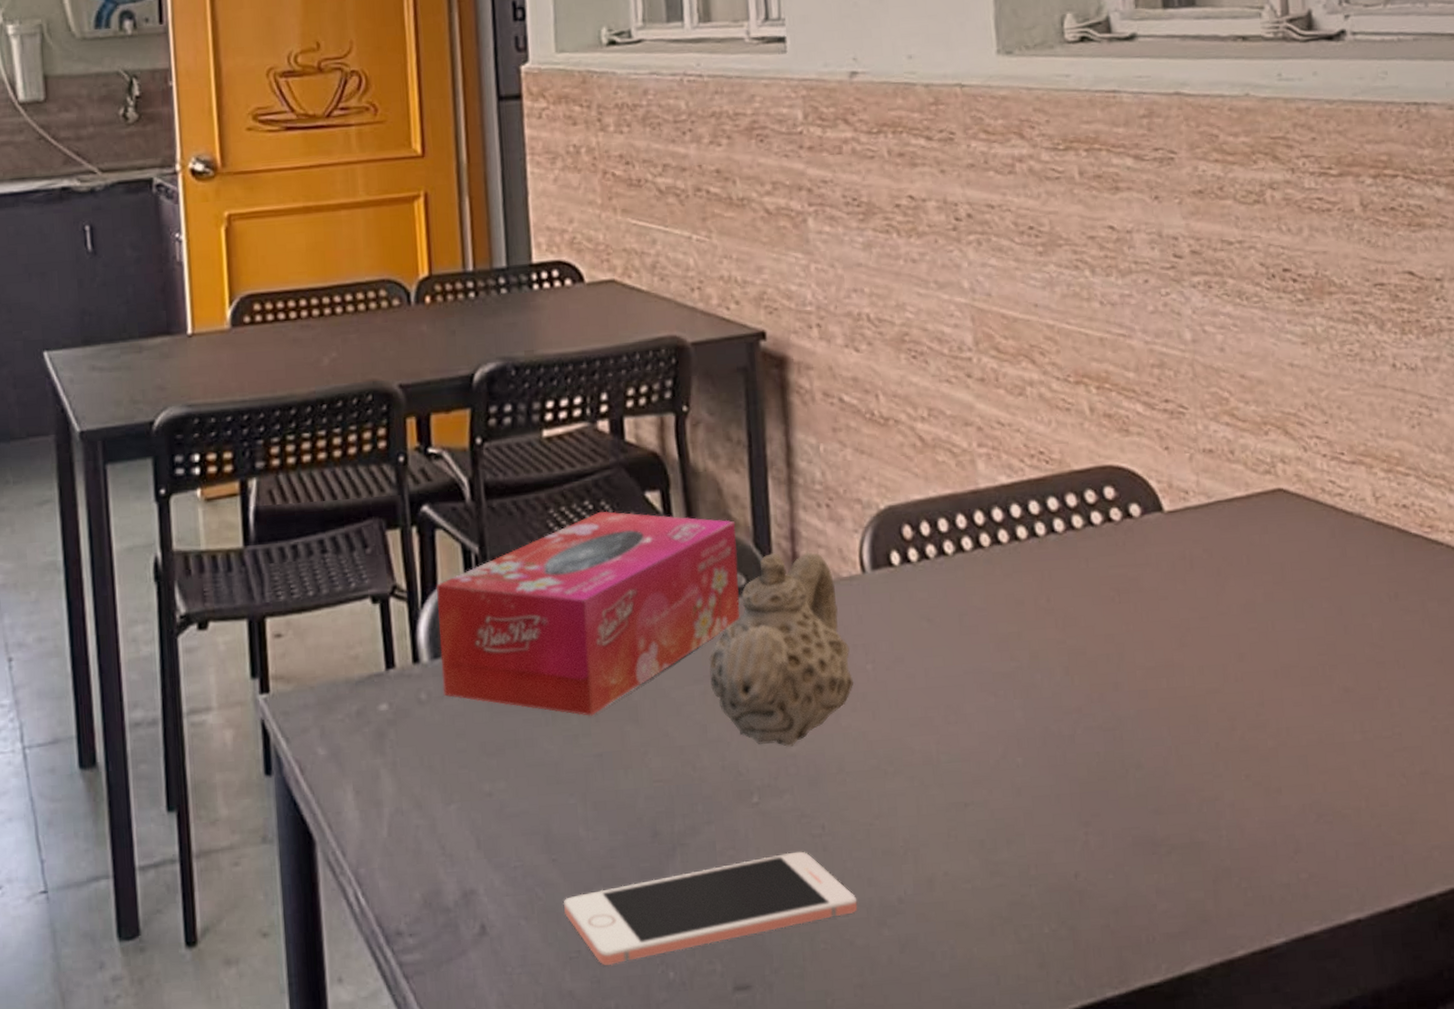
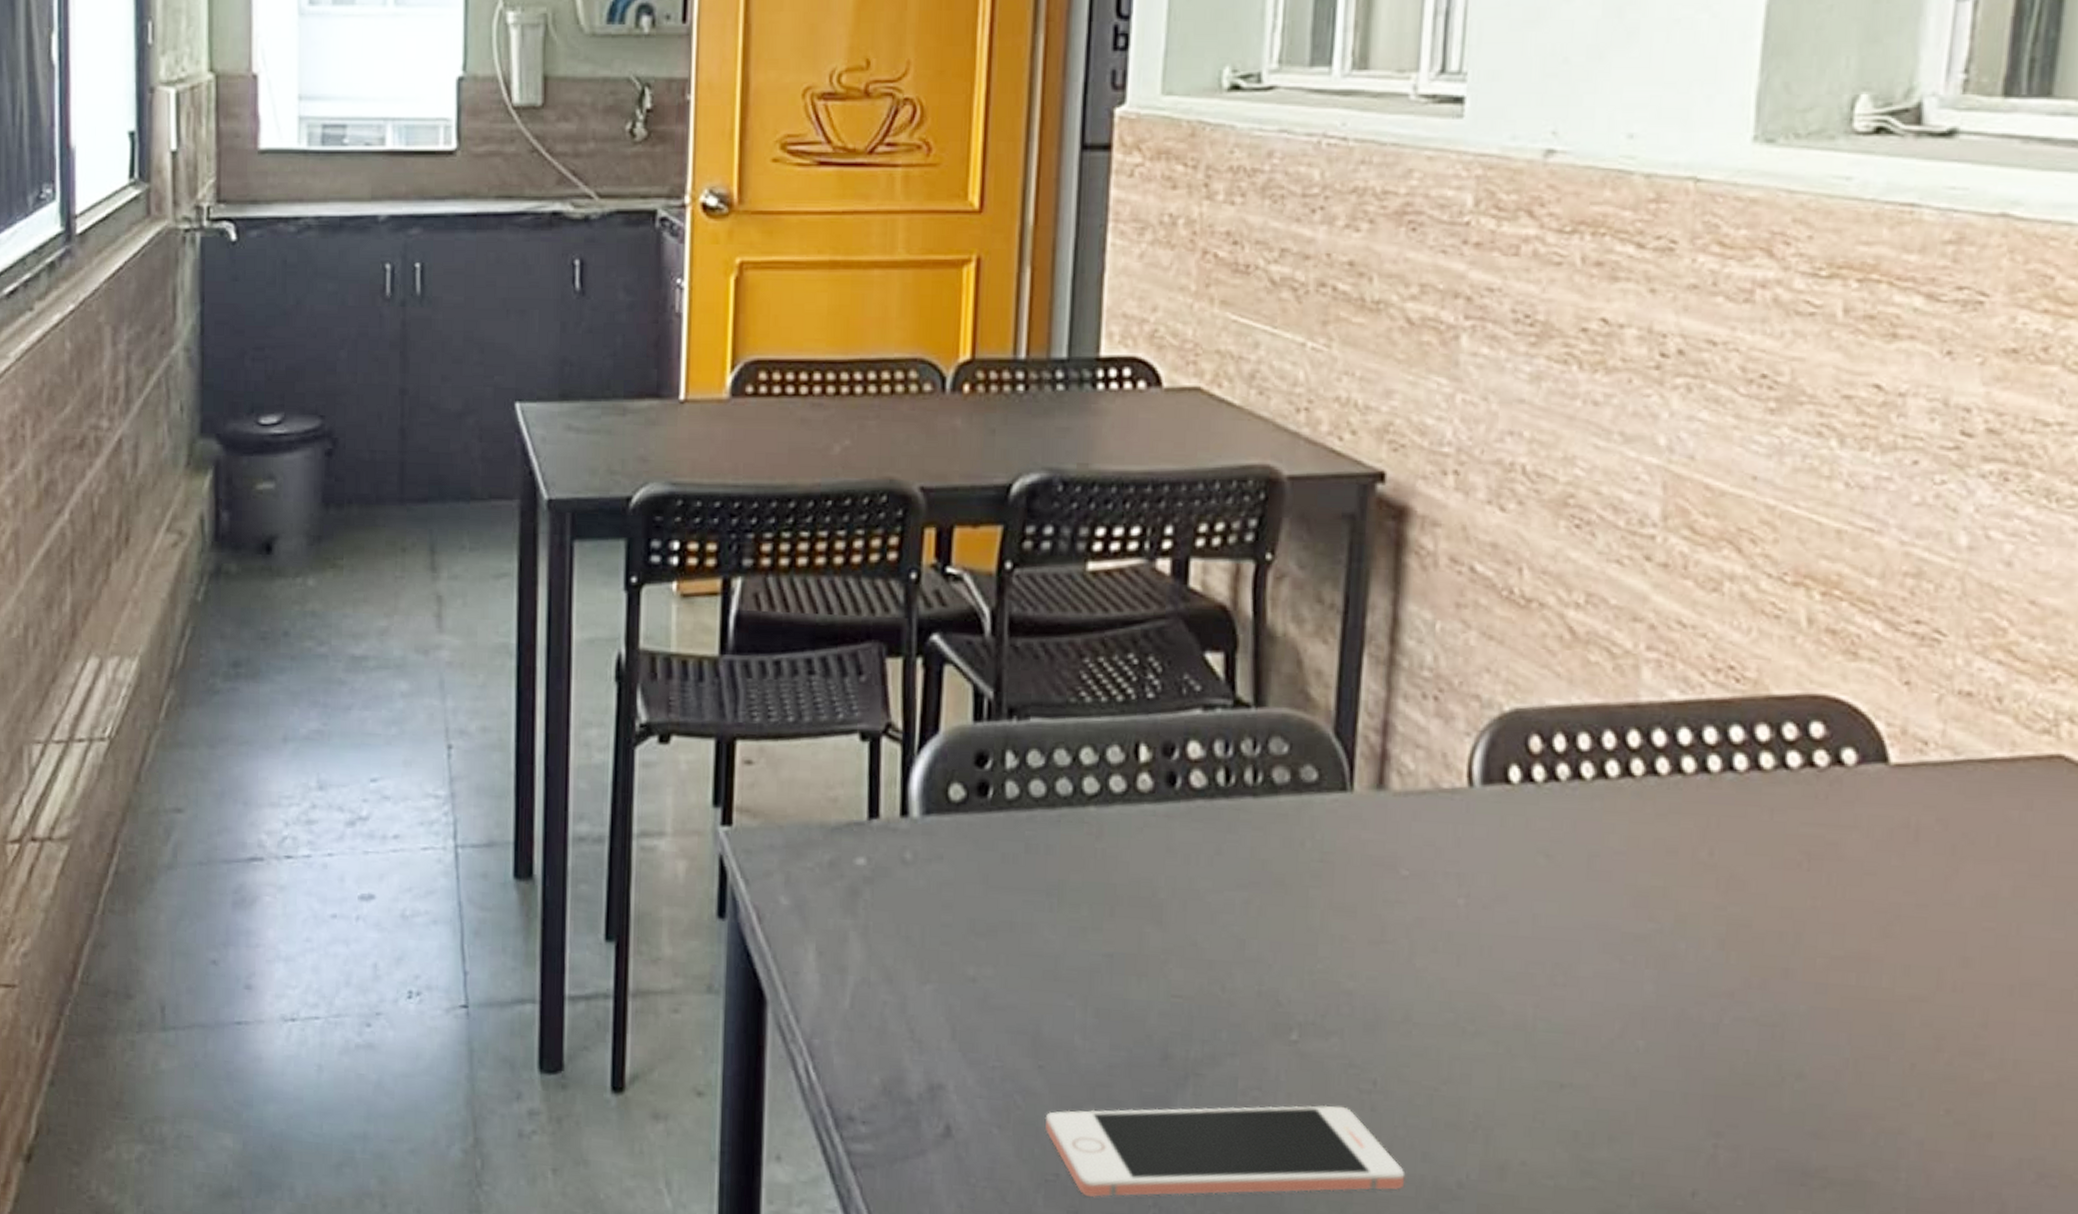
tissue box: present [436,511,741,716] -> none [932,668,1315,908]
teapot: present [709,552,854,747] -> none [1257,747,1439,982]

